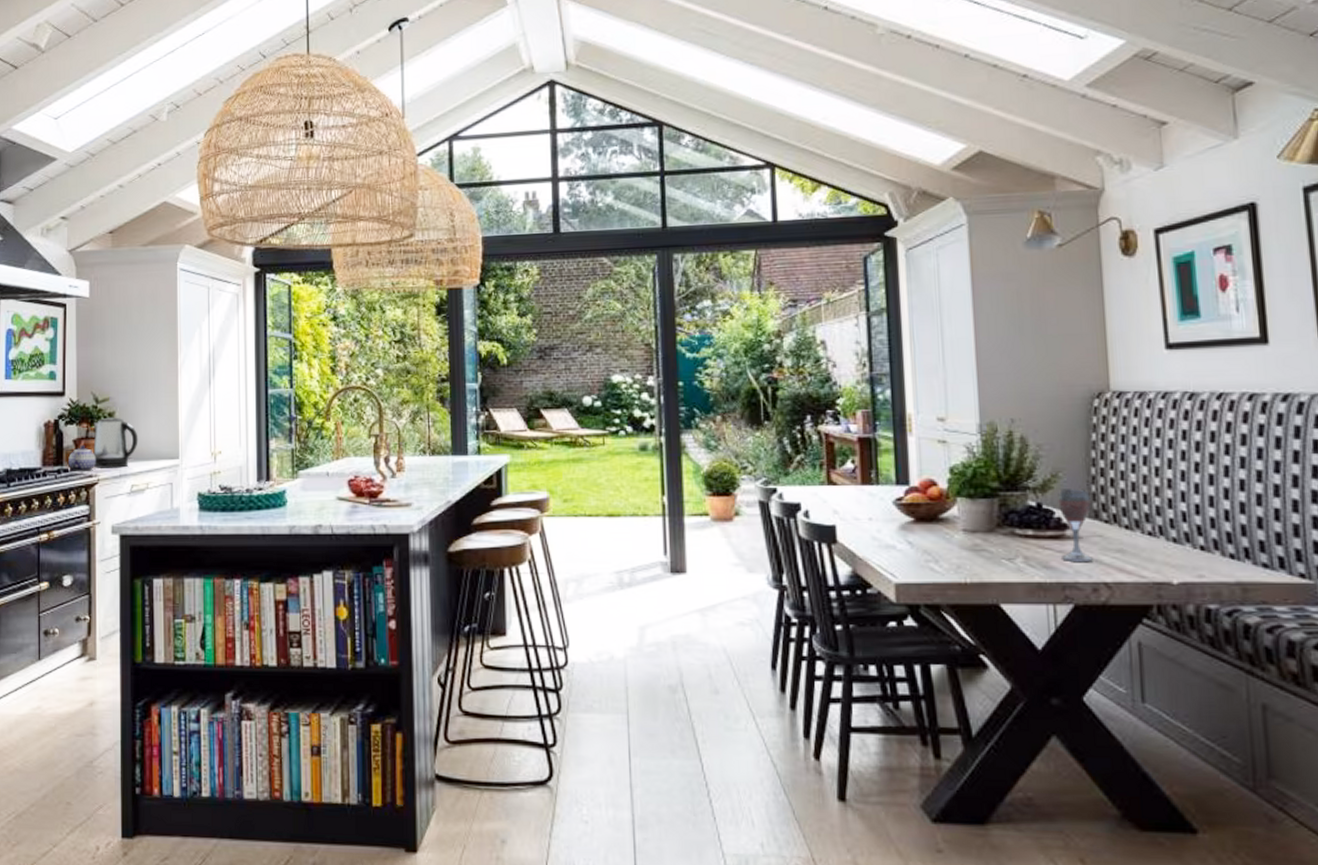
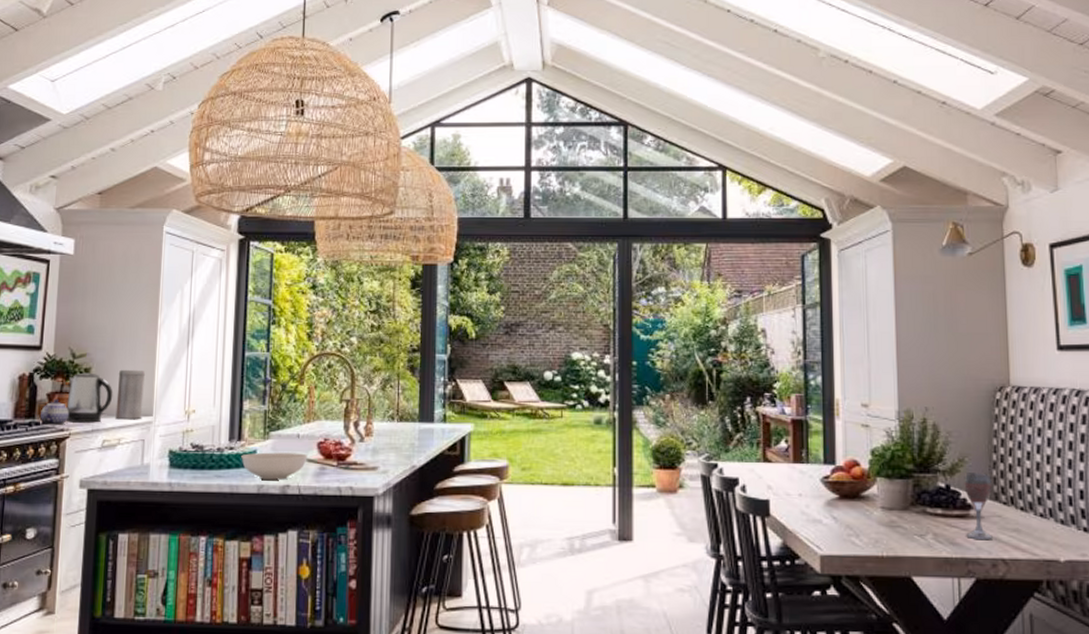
canister: none [142,412,169,464] -> present [115,369,145,420]
bowl: none [271,491,338,520] -> present [241,452,308,480]

